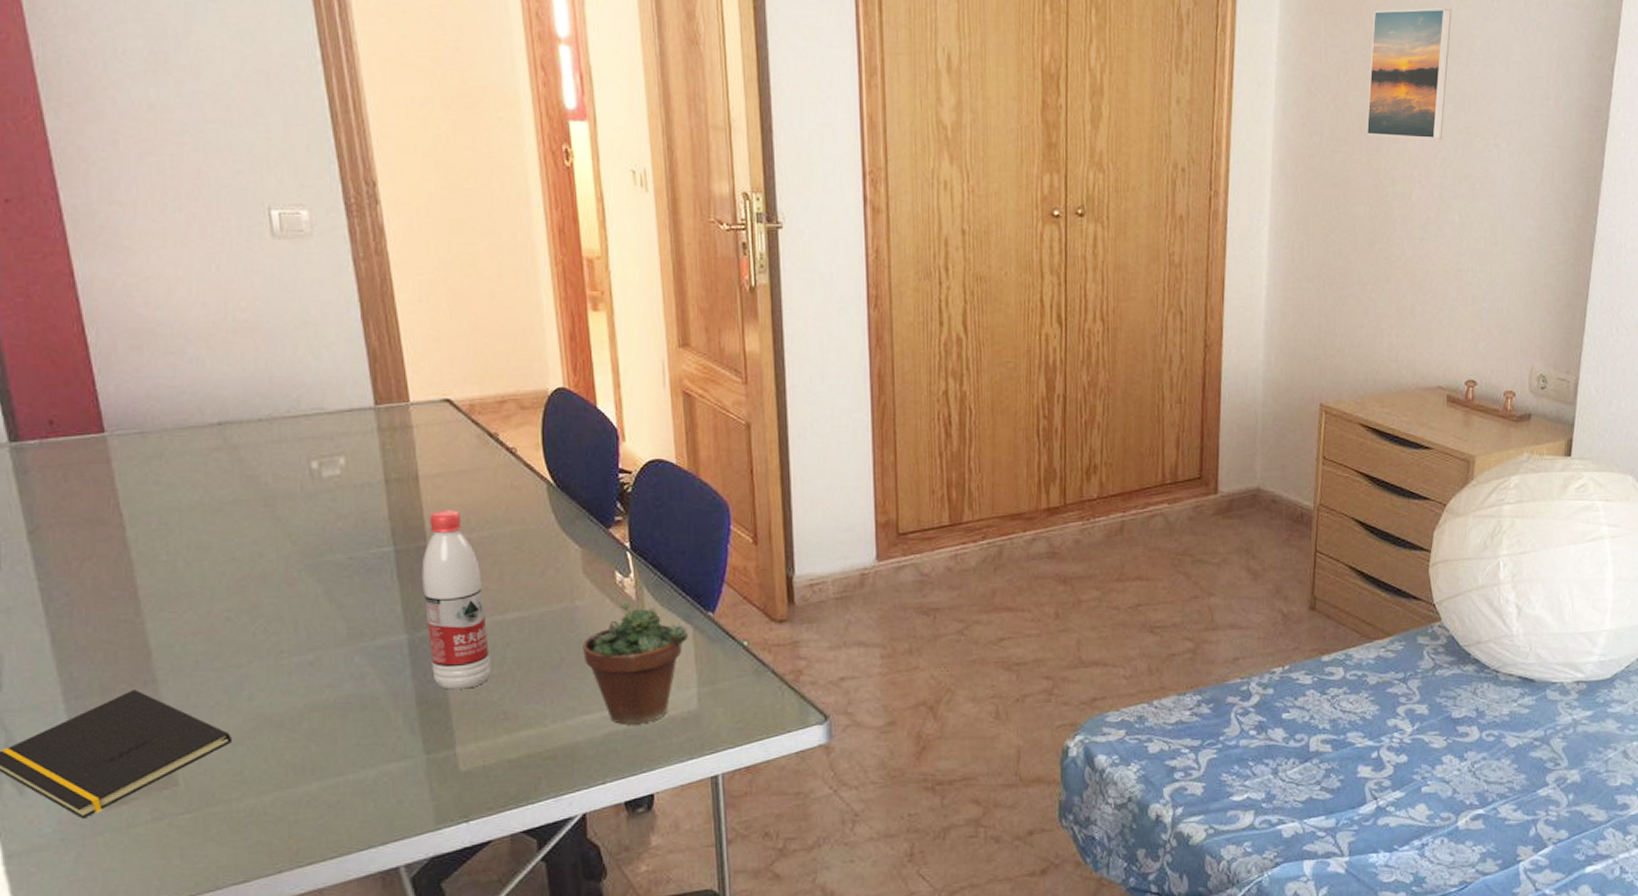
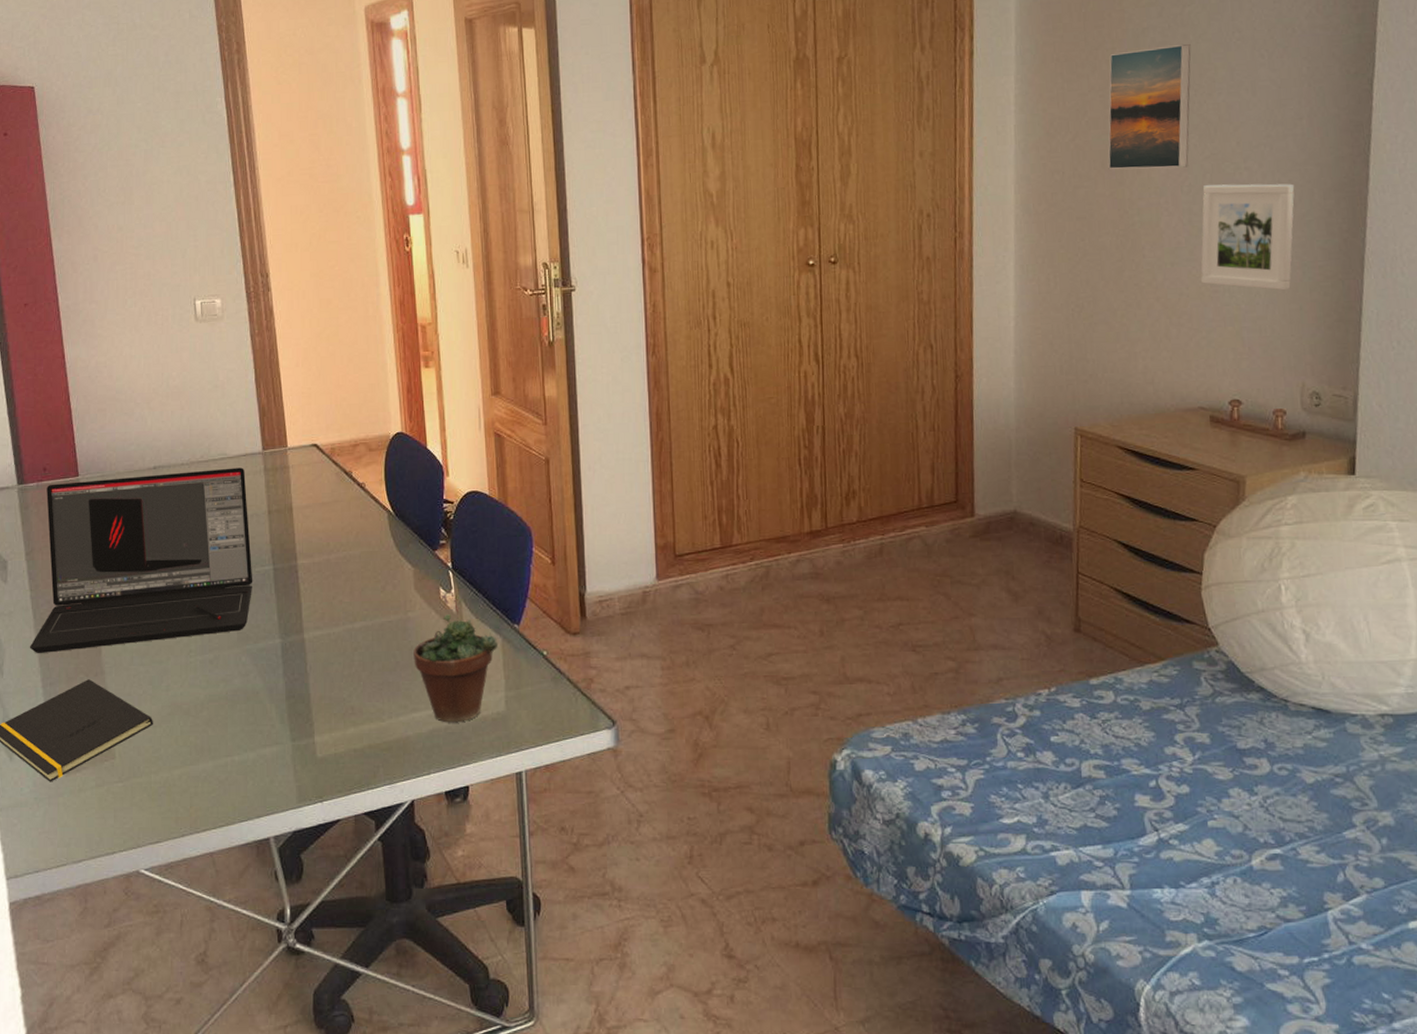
laptop: none [42,426,367,659] -> present [30,467,253,653]
water bottle: present [421,510,492,690] -> none [293,535,343,687]
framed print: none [1447,159,1538,273] -> present [1201,183,1295,291]

